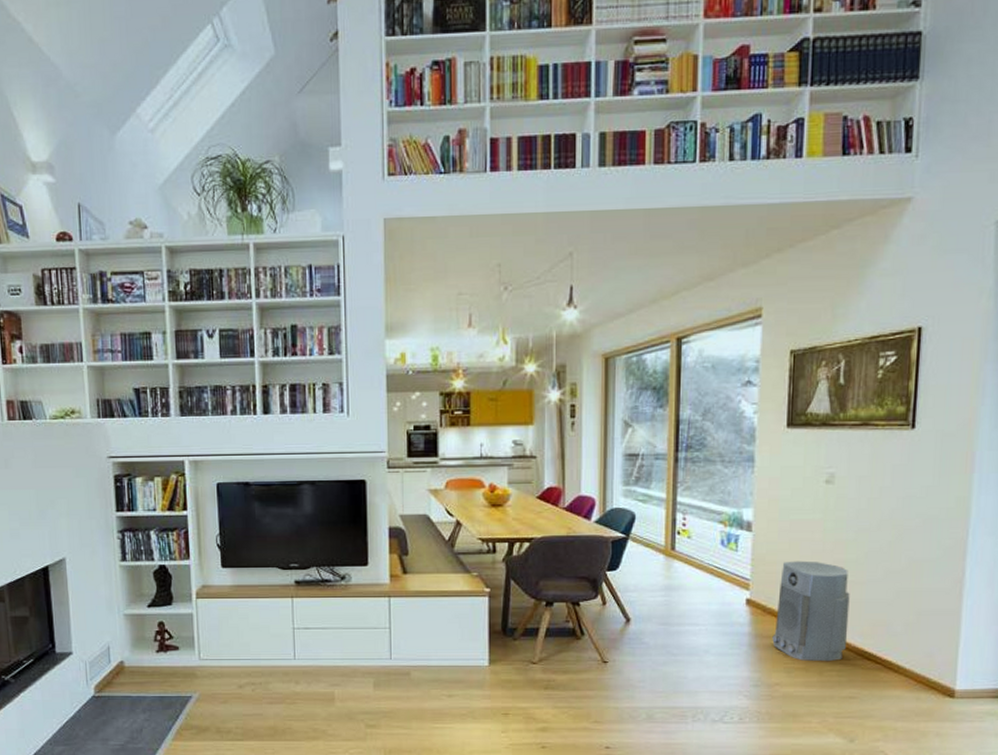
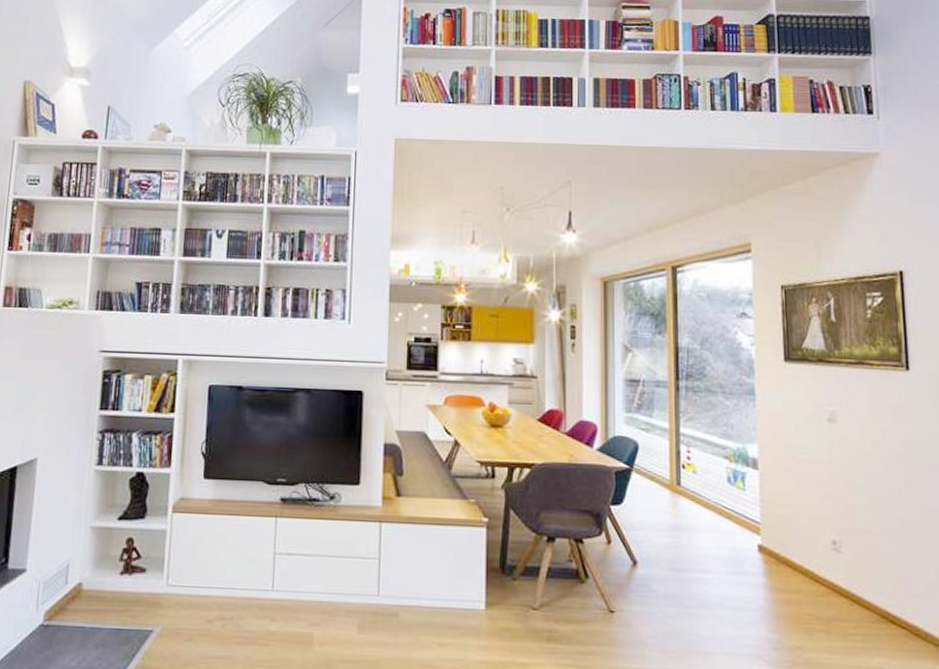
air purifier: present [772,560,850,662] -> none [789,504,868,624]

